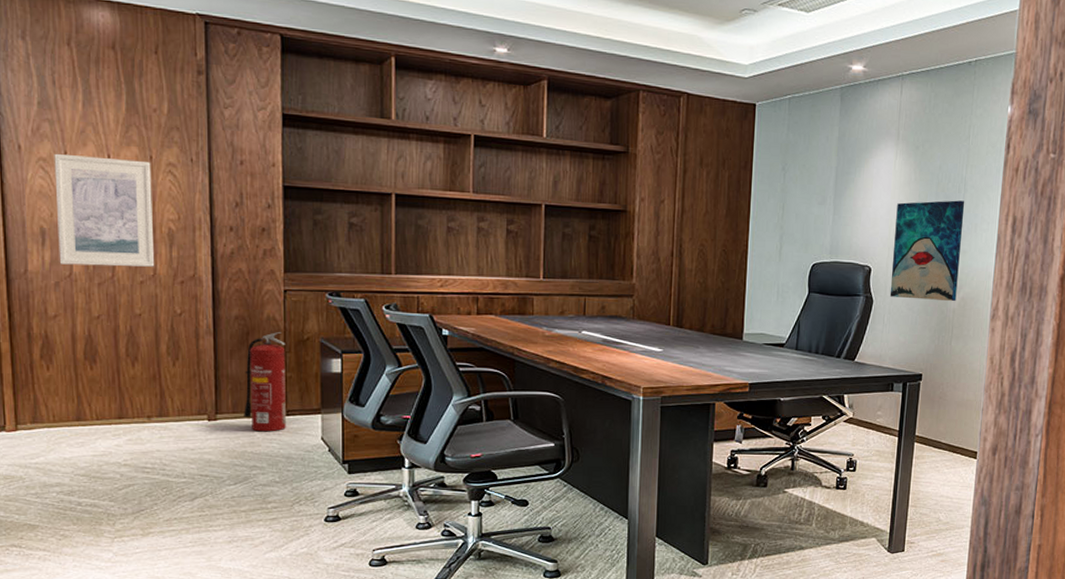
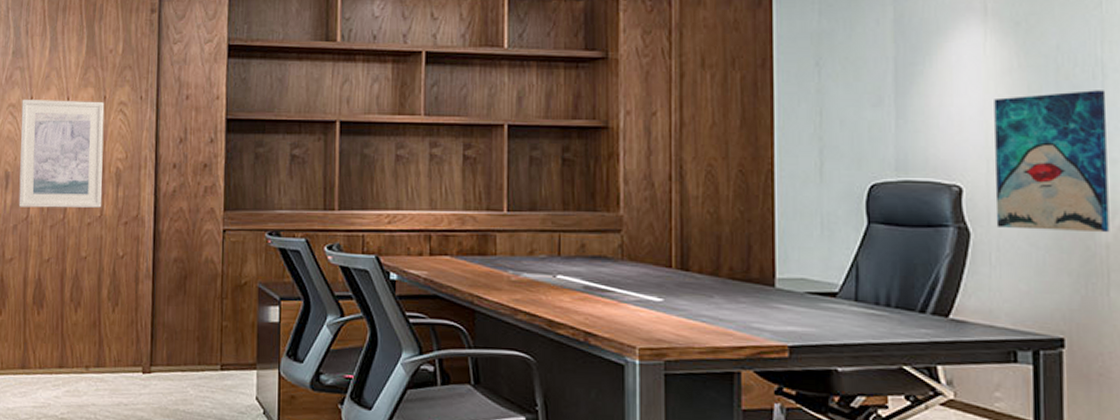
fire extinguisher: present [244,332,286,432] -> none [178,276,222,389]

